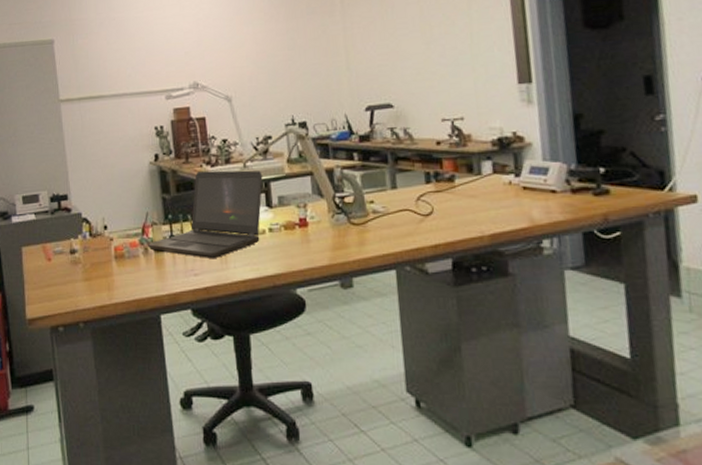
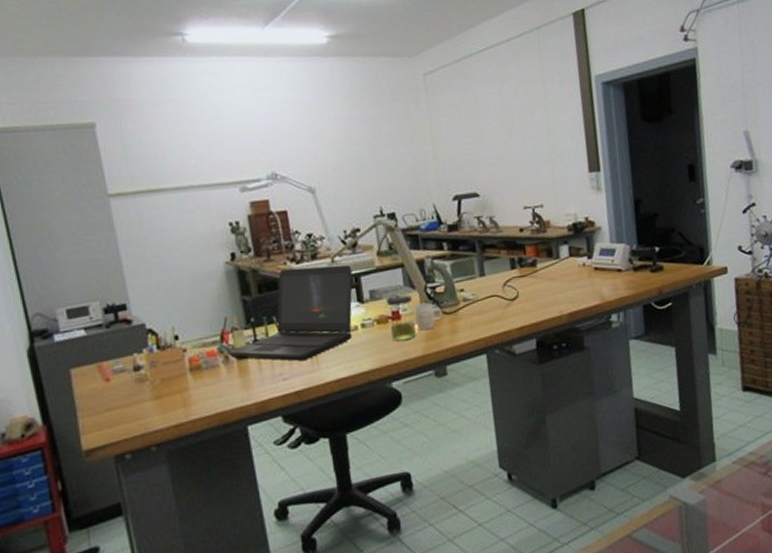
jar: none [294,203,323,248] -> present [386,295,416,341]
mug: none [322,211,351,240] -> present [414,302,443,331]

